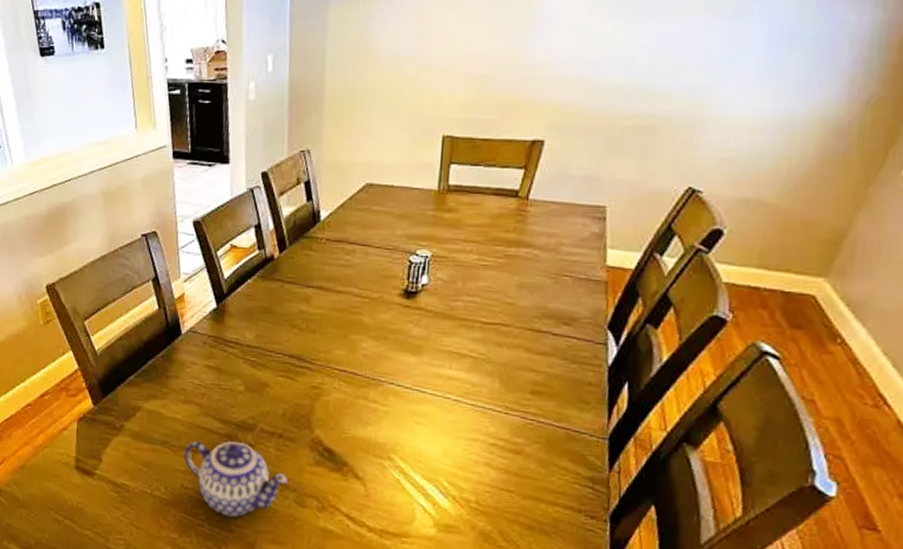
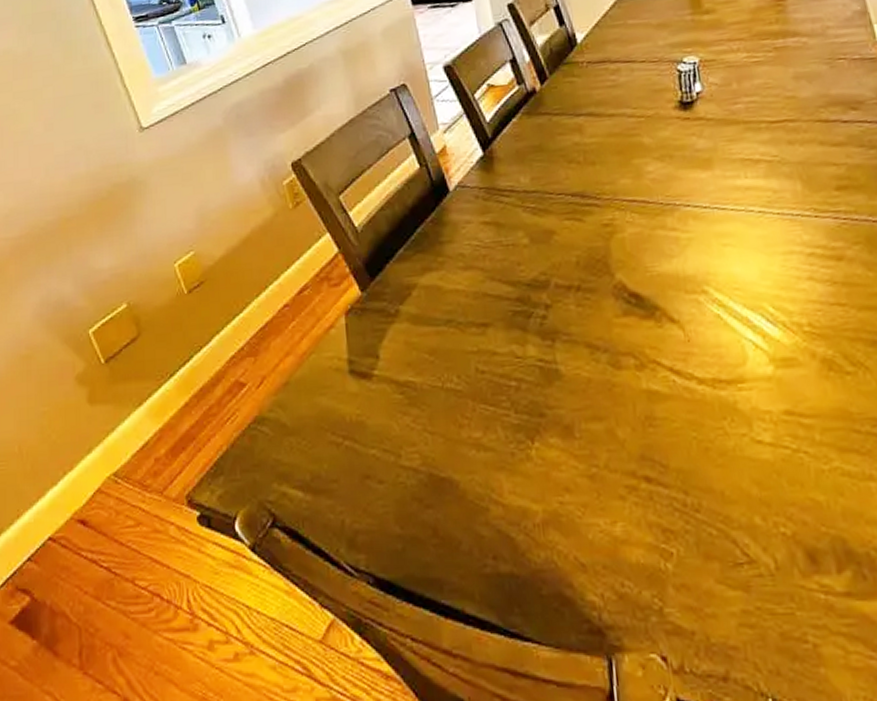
teapot: present [183,441,289,518] -> none [472,303,598,399]

